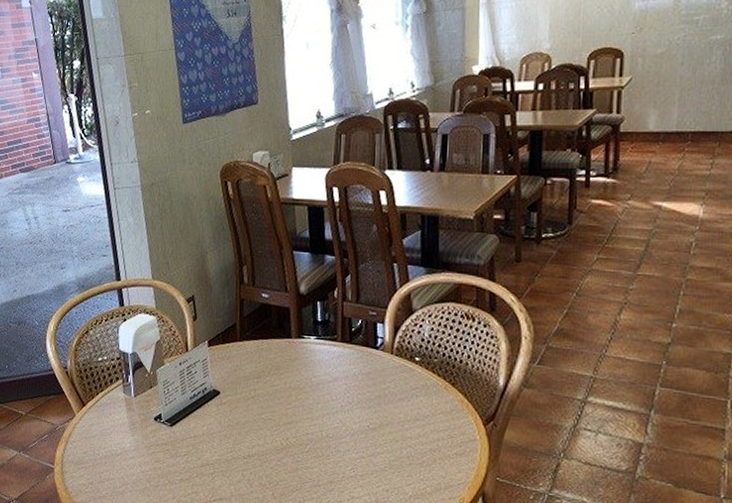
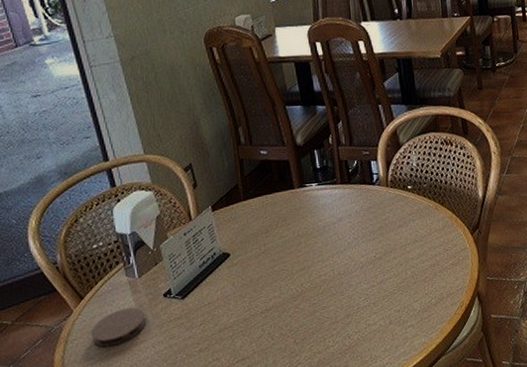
coaster: none [88,422,137,456] -> present [91,307,147,347]

